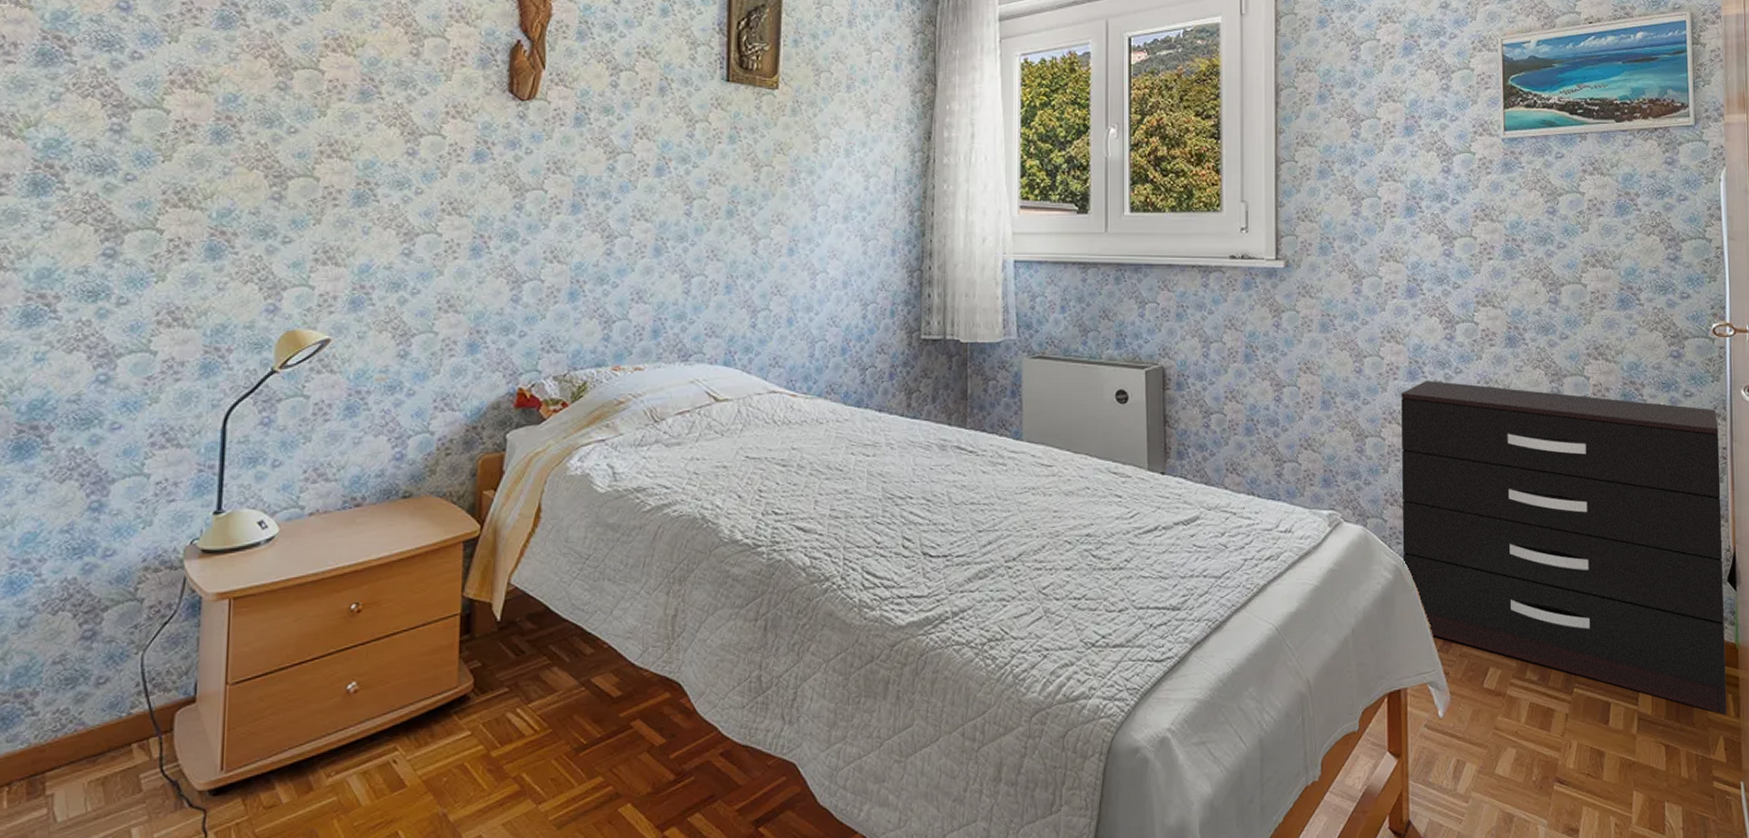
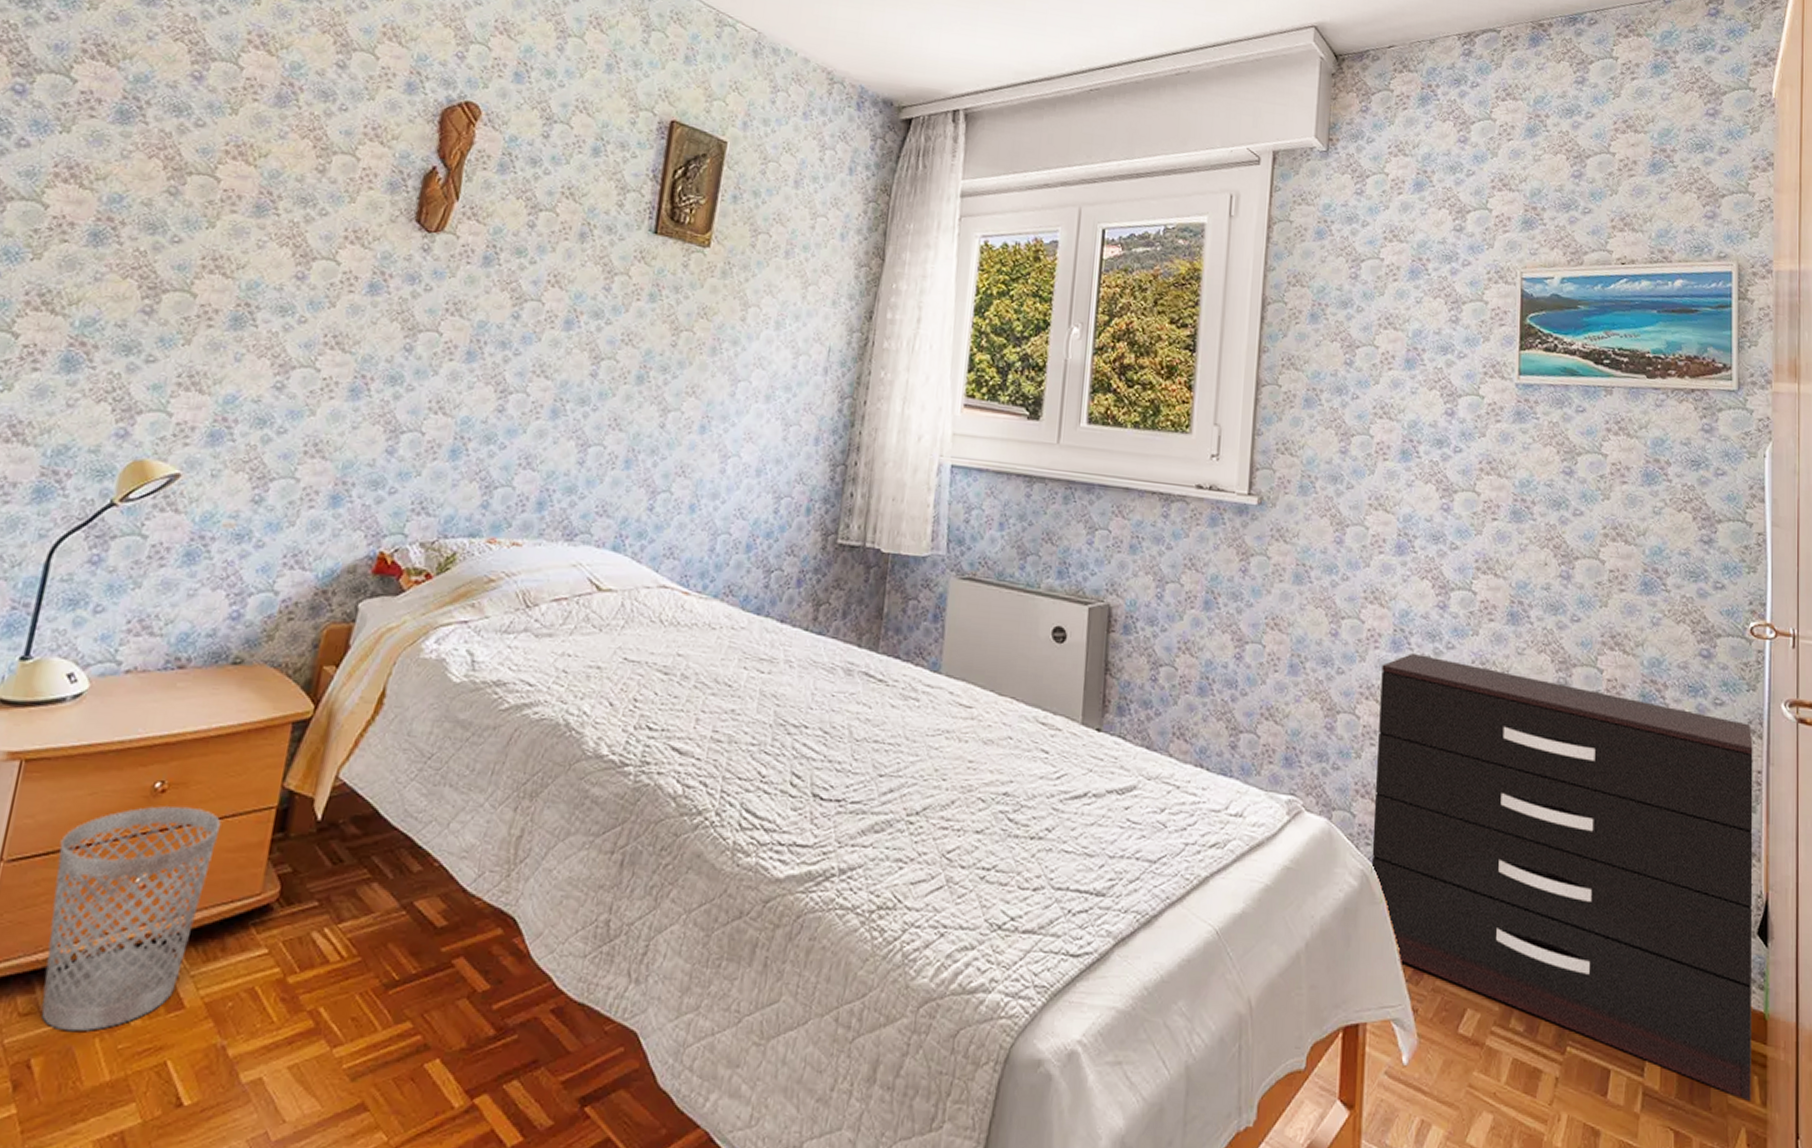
wastebasket: none [275,622,414,817] -> present [41,806,221,1032]

